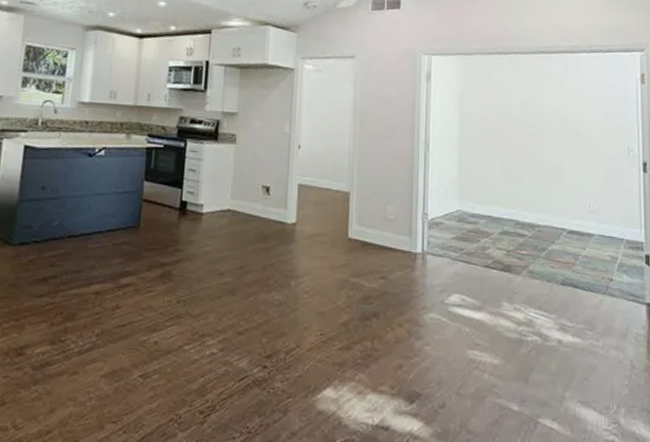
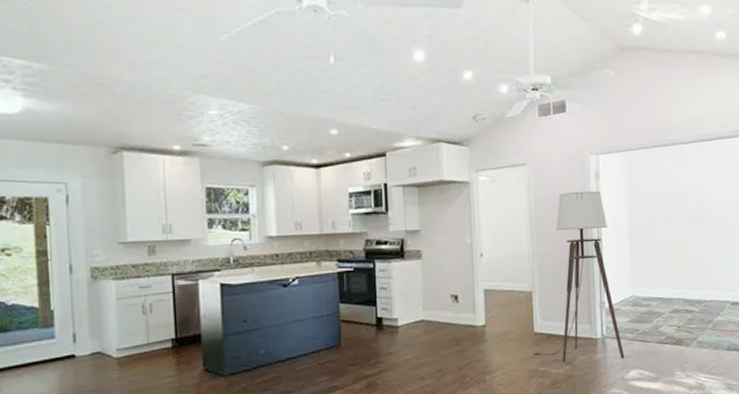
floor lamp: none [345,91,446,280] -> present [533,191,625,363]

